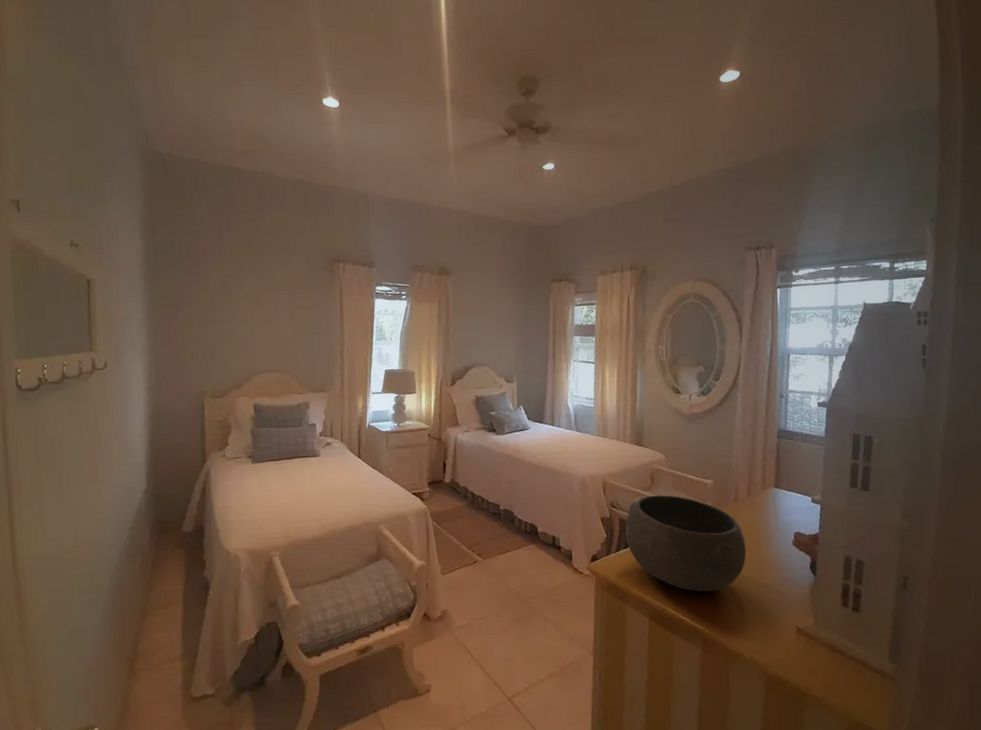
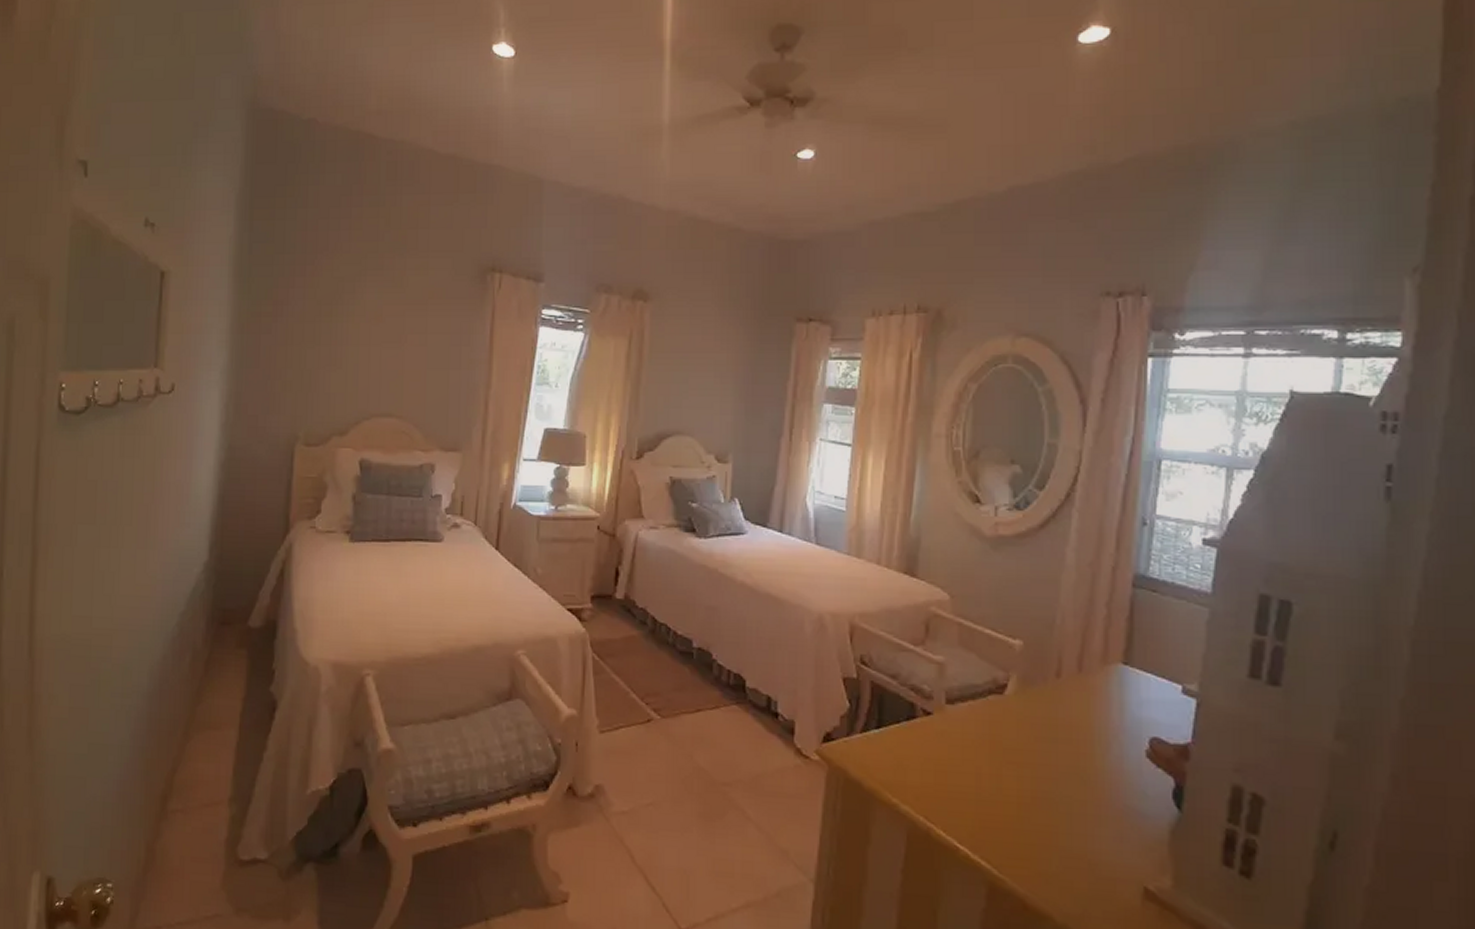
bowl: present [624,494,747,593] -> none [878,652,1069,813]

